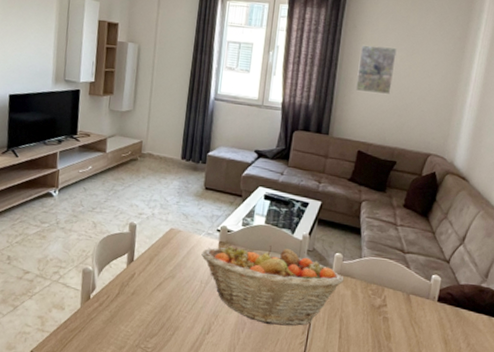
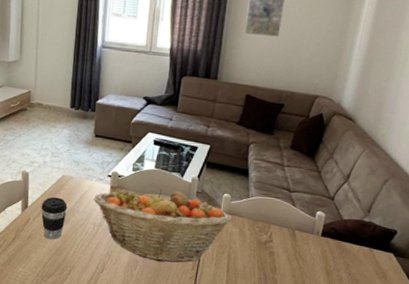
coffee cup: none [147,251,175,297] -> present [41,197,68,240]

